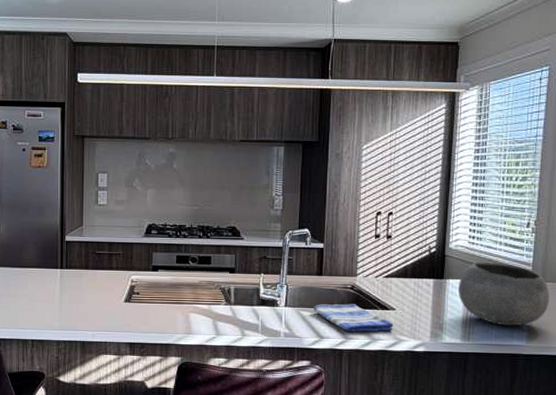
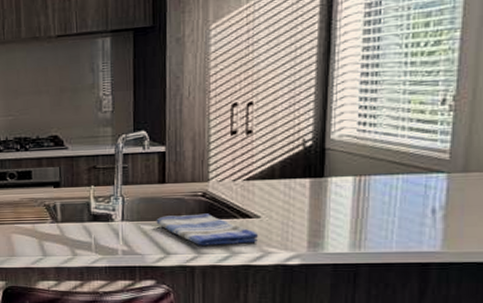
bowl: present [458,263,550,327] -> none [343,153,475,230]

